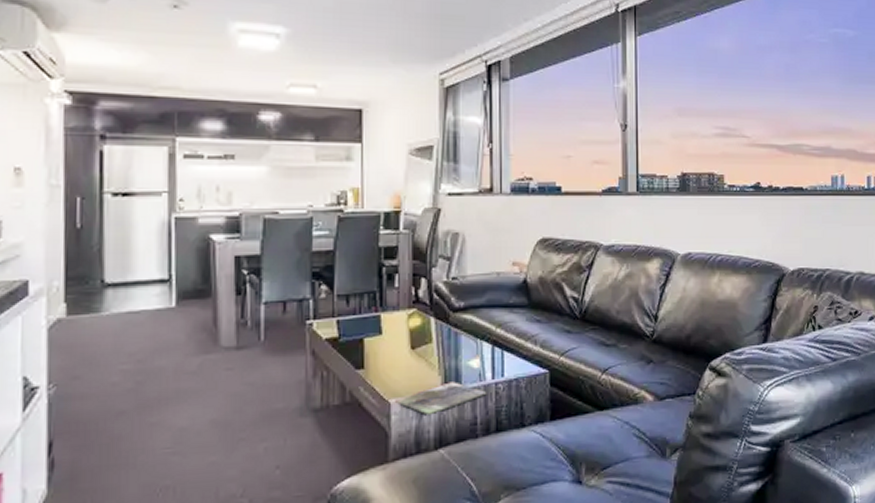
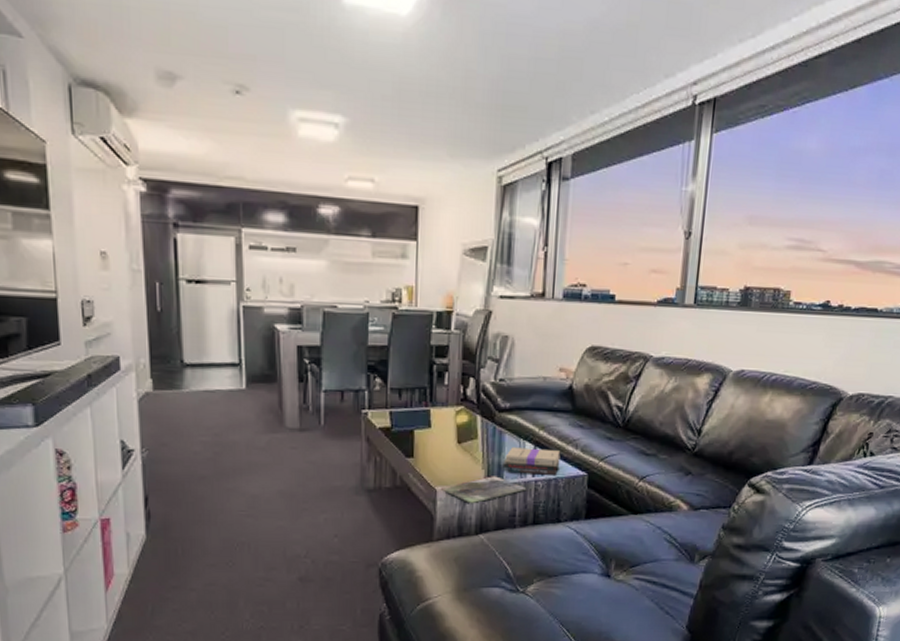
books: none [460,348,520,378] -> present [503,447,561,477]

